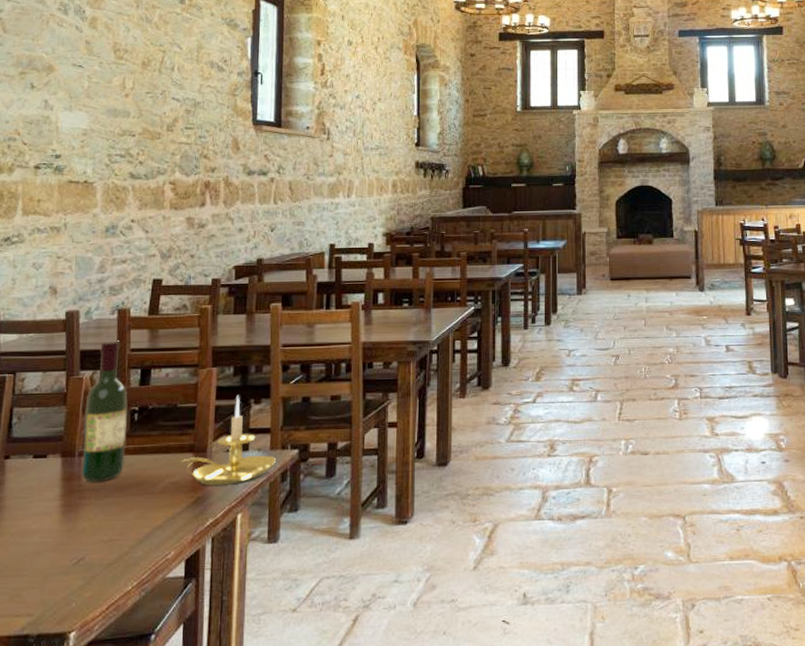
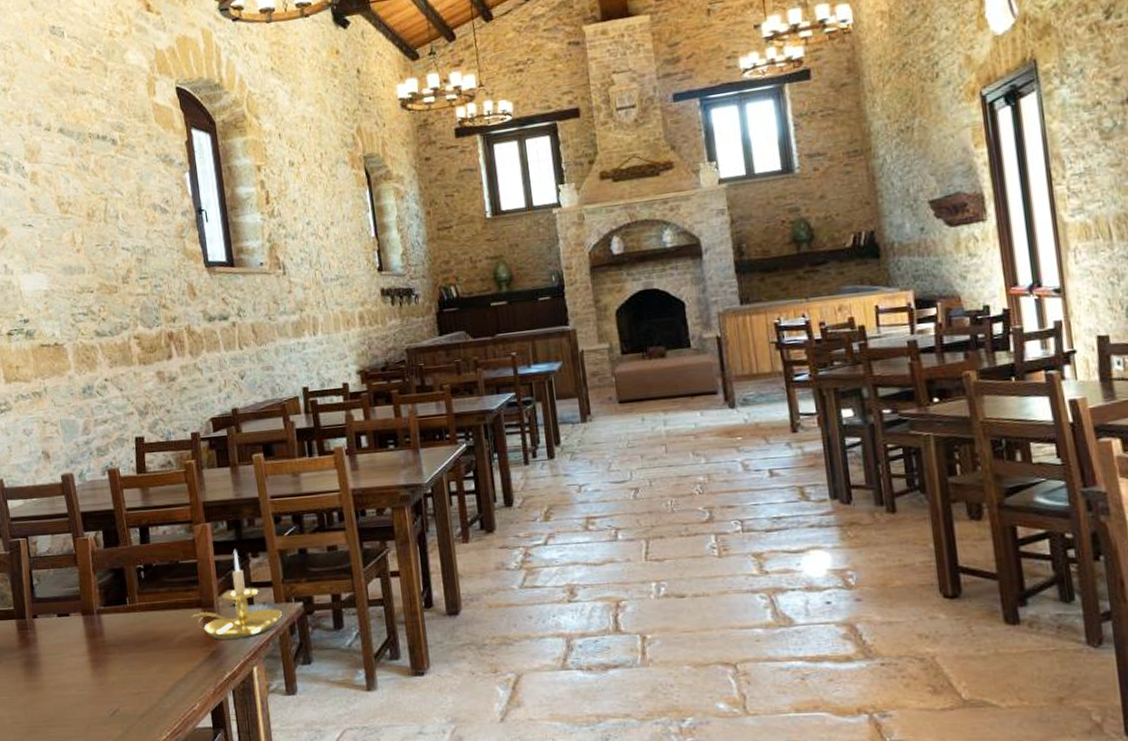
wine bottle: present [81,340,128,482] -> none [95,500,140,639]

